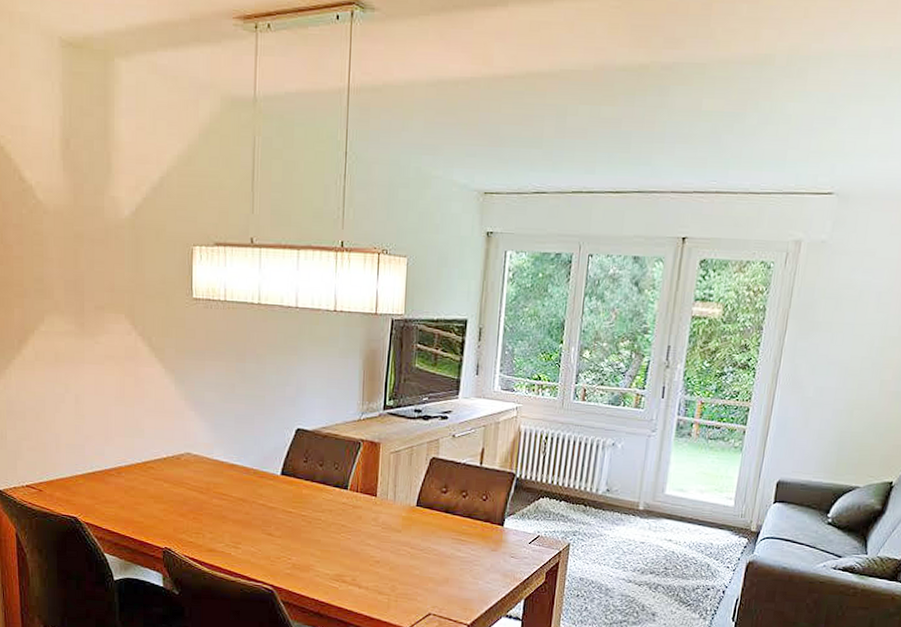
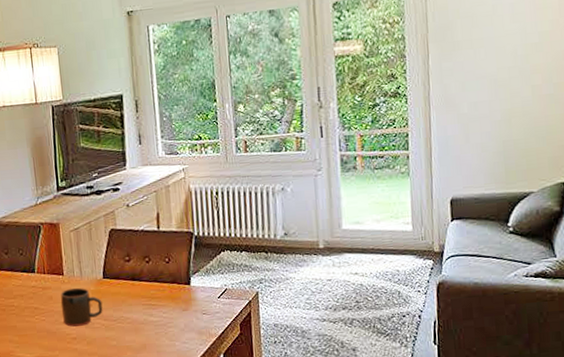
mug: none [368,511,412,550] -> present [60,287,103,327]

